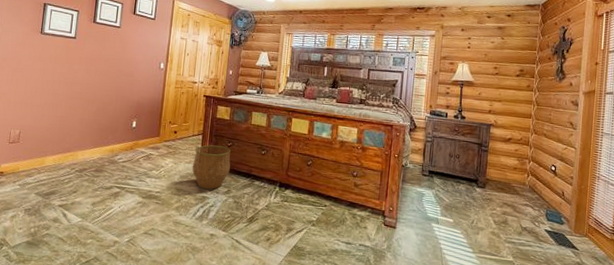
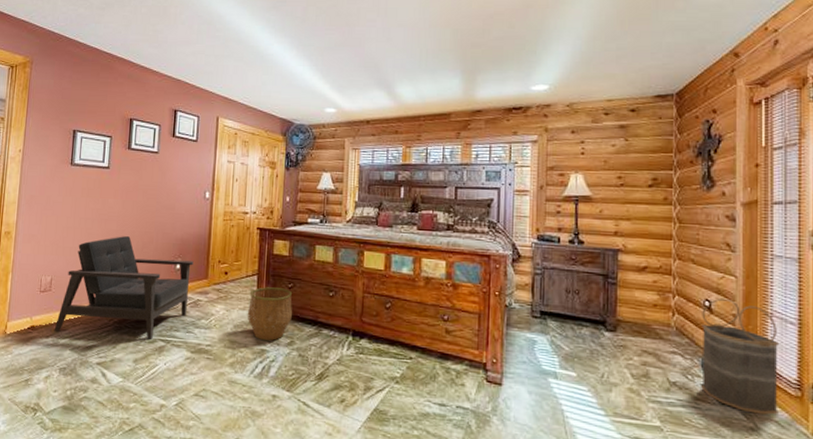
armchair: none [21,97,148,186] -> present [54,236,194,340]
basket: none [544,164,603,253] -> present [701,298,780,415]

